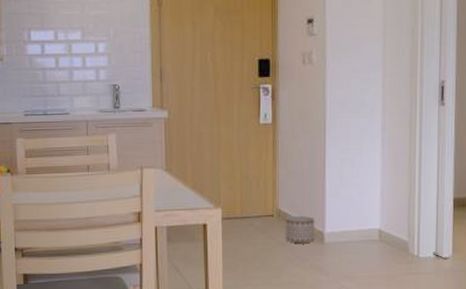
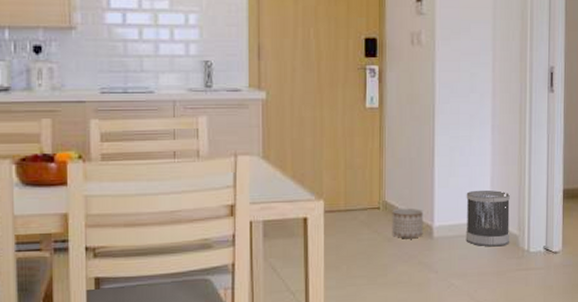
wastebasket: none [356,199,400,252] -> present [465,189,510,247]

